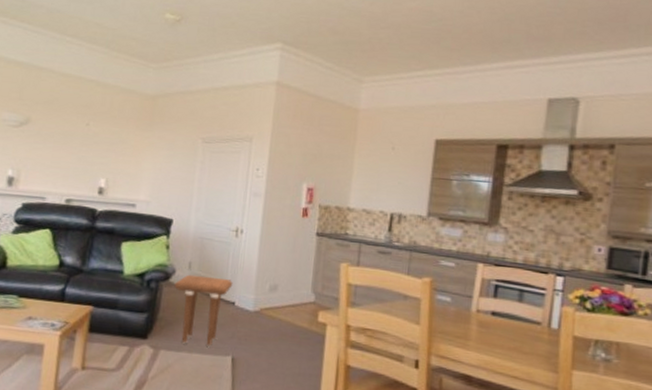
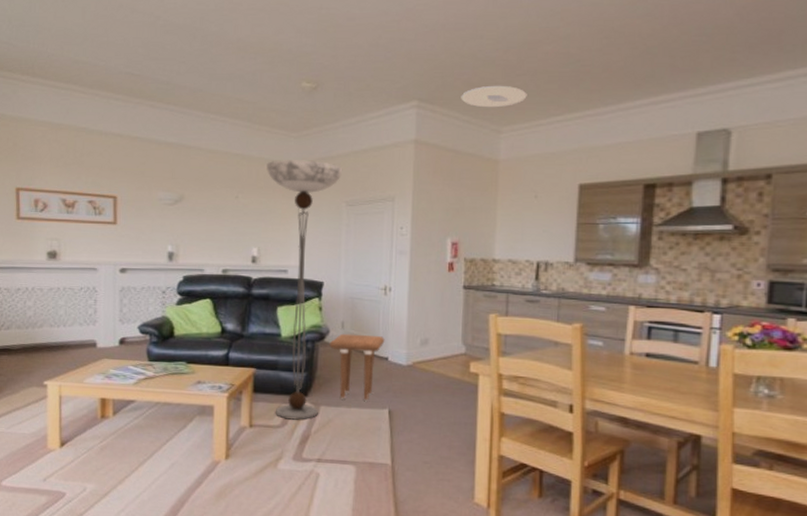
floor lamp: none [111,90,202,364] -> present [266,160,343,420]
ceiling light: none [325,35,390,58] -> present [461,85,527,108]

